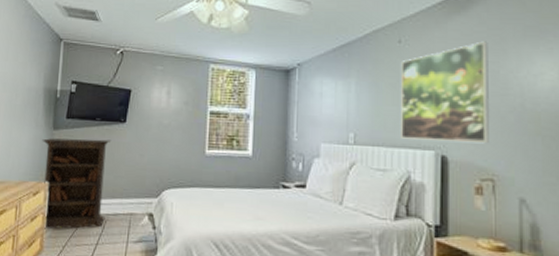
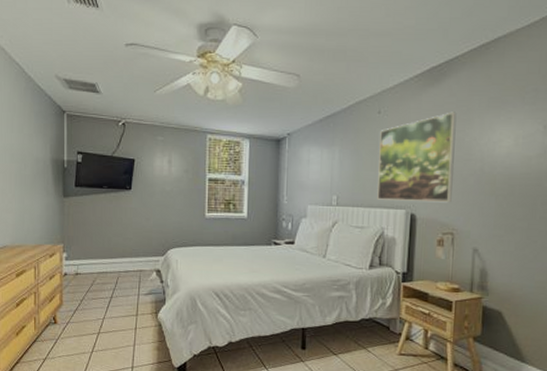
bookcase: present [42,138,112,230] -> none [54,205,119,286]

